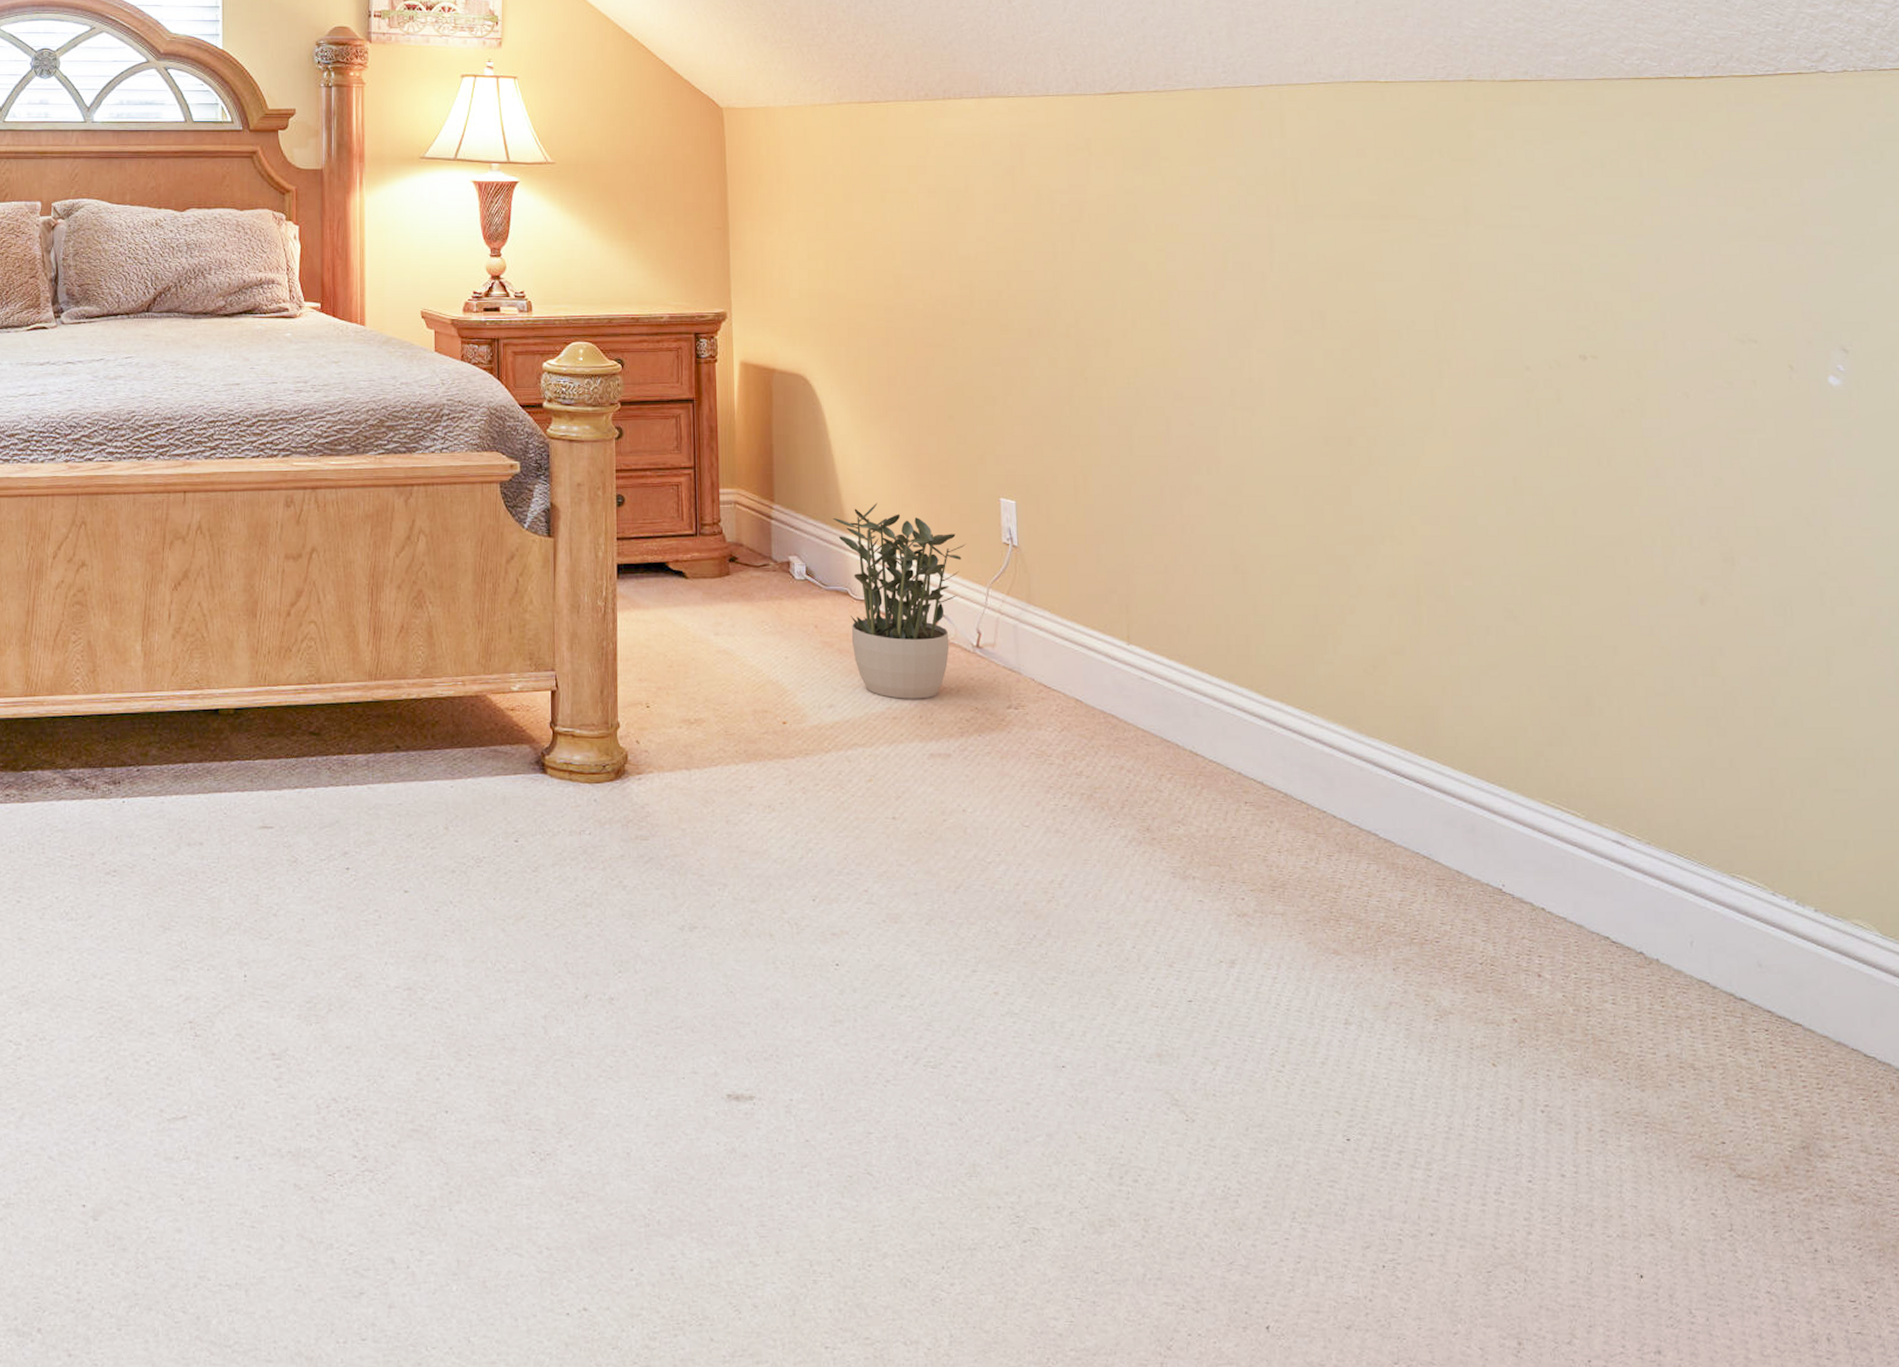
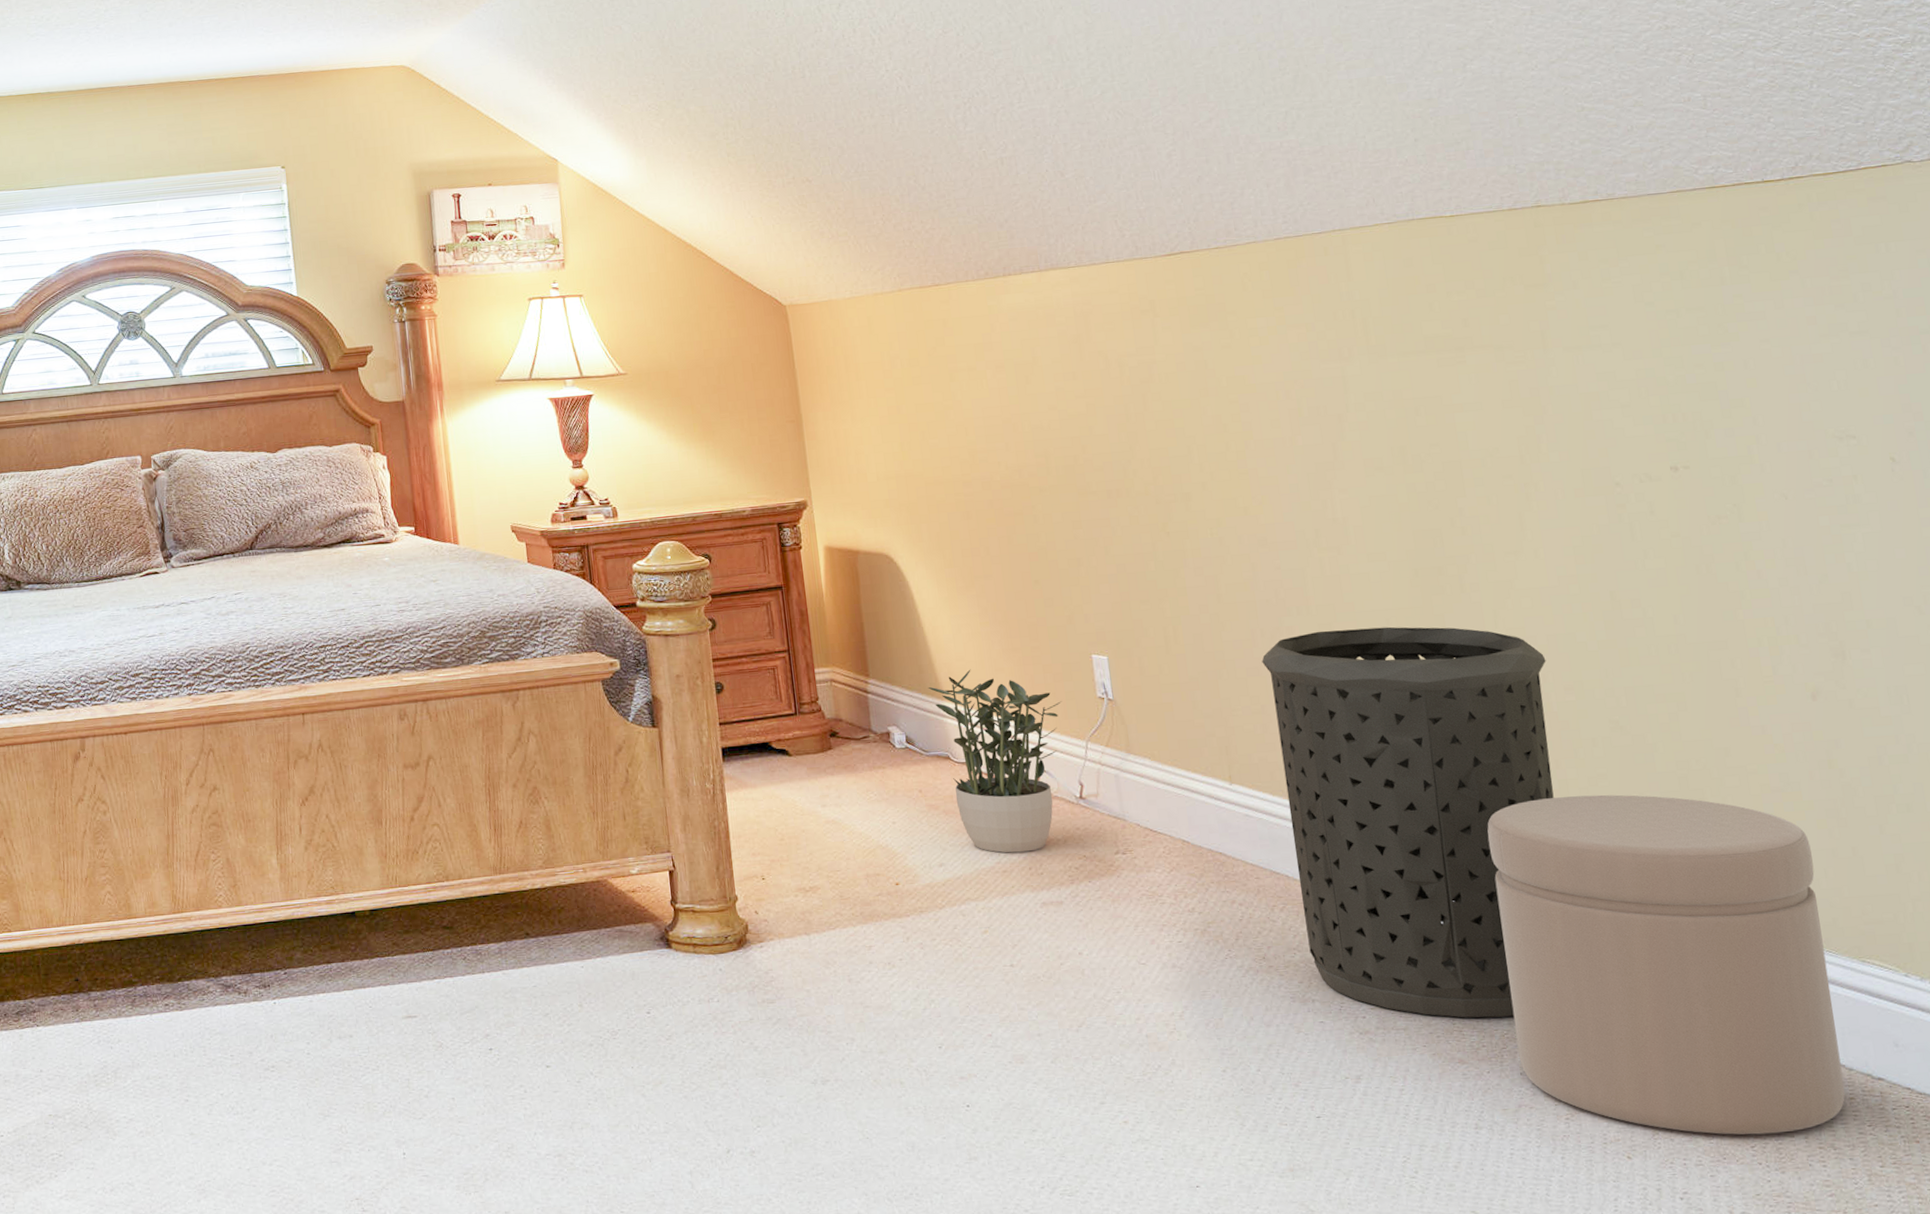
laundry basket: none [1168,493,1447,908] -> present [1261,626,1554,1018]
ottoman: none [1377,684,1708,1049] -> present [1487,794,1846,1135]

